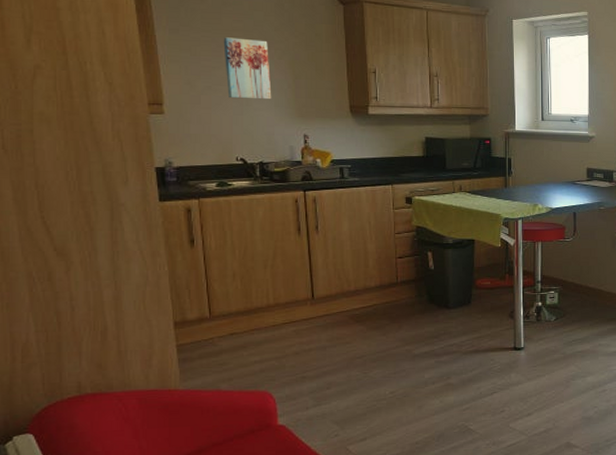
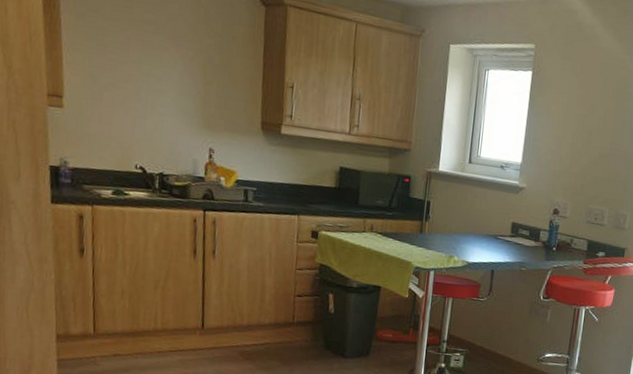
wall art: present [223,37,272,100] -> none [132,29,180,105]

